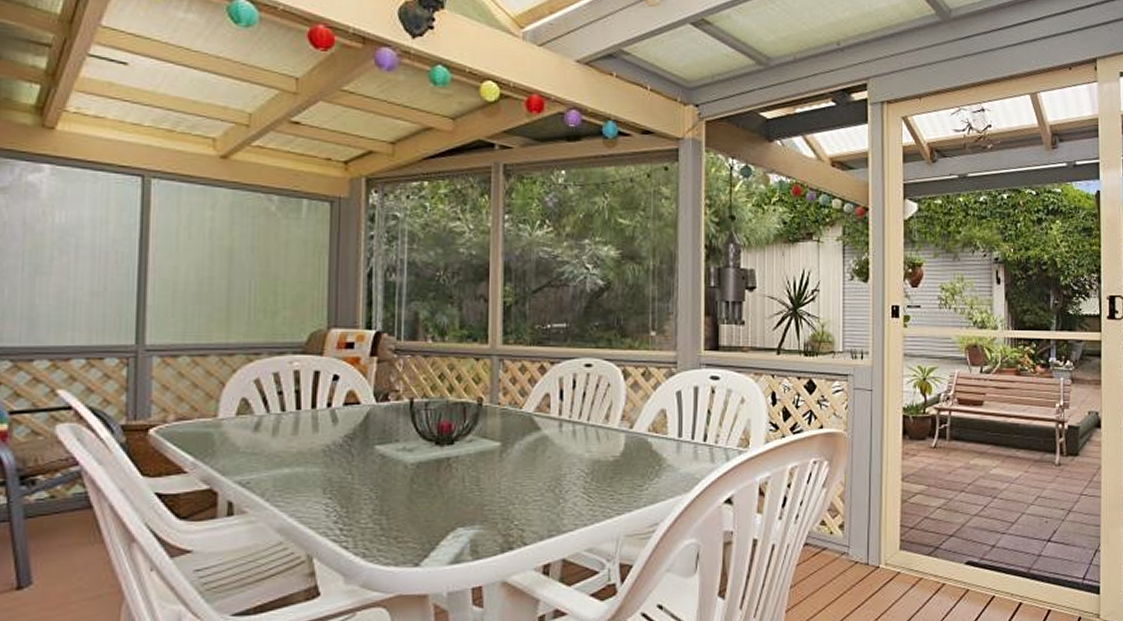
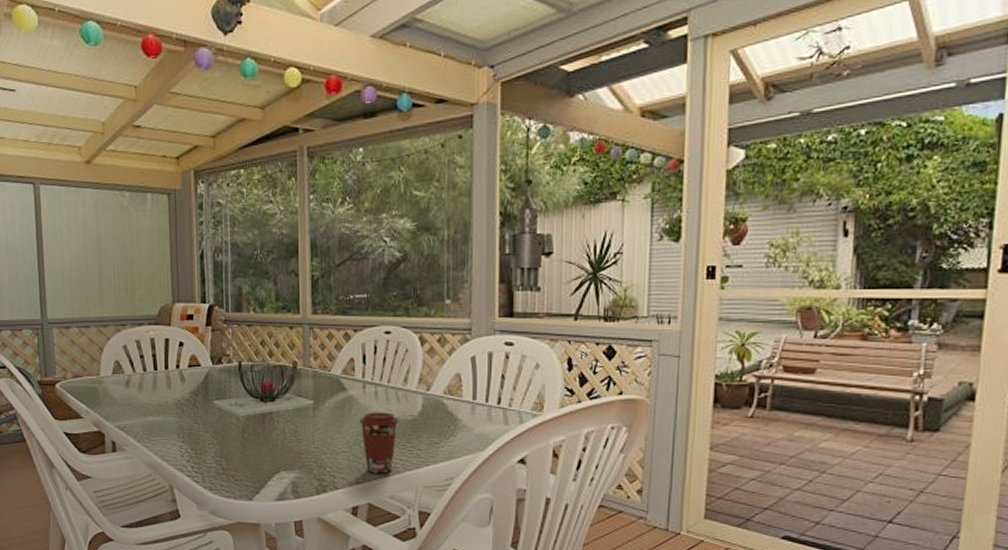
coffee cup: none [554,453,599,524] -> present [359,412,399,474]

